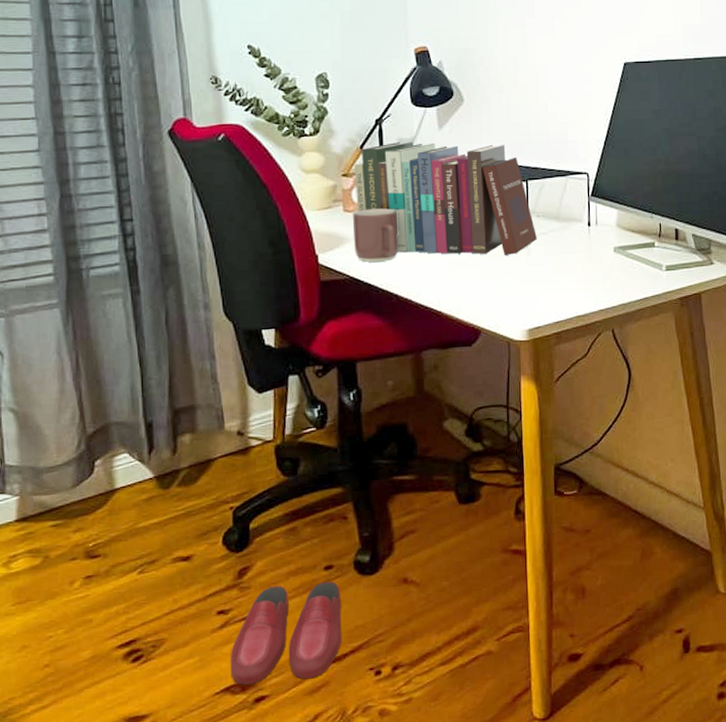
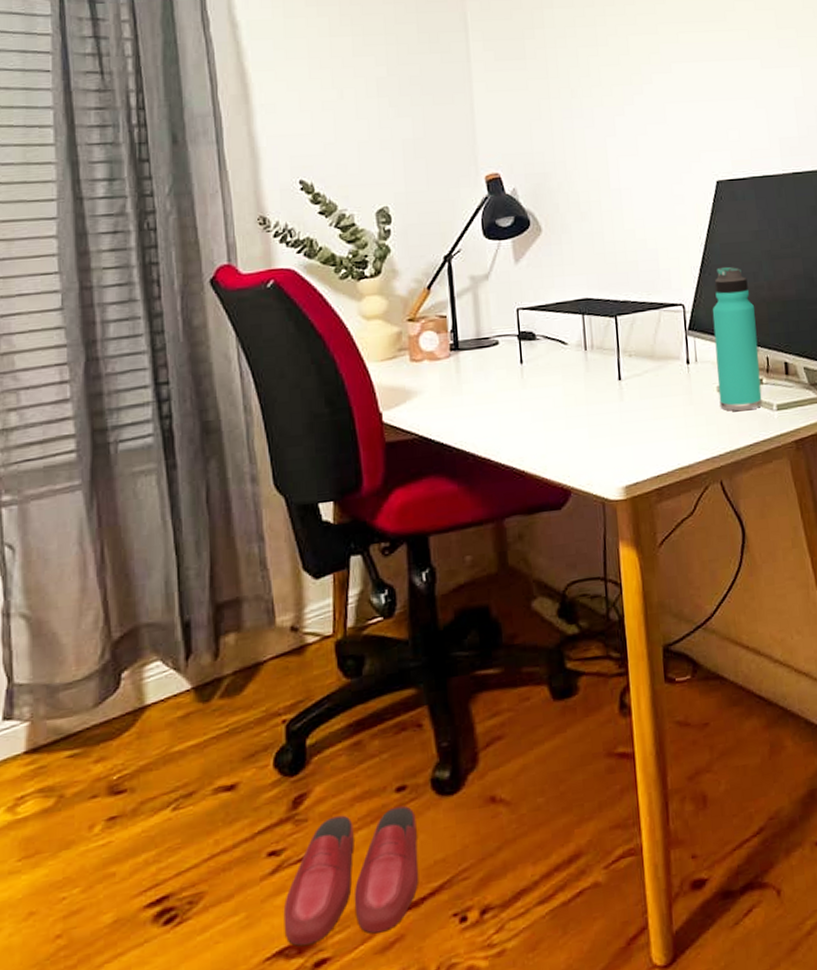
mug: present [352,208,399,262] -> none [420,355,475,418]
books: present [354,142,537,255] -> none [421,277,630,405]
thermos bottle: none [613,141,653,270] -> present [712,266,763,411]

